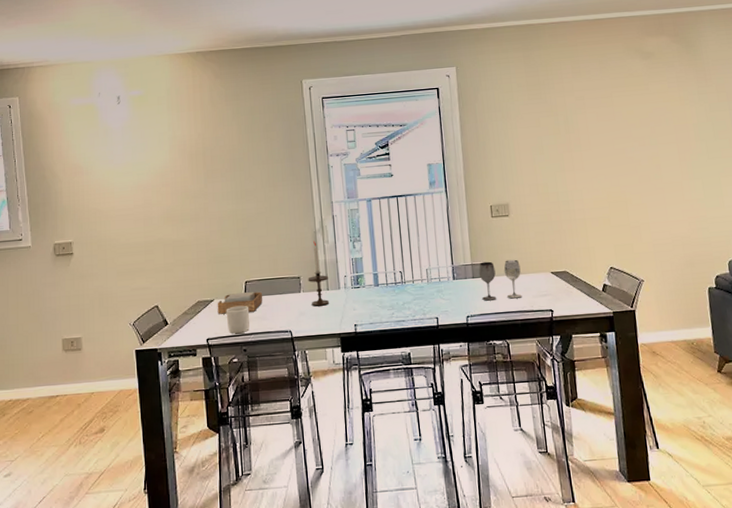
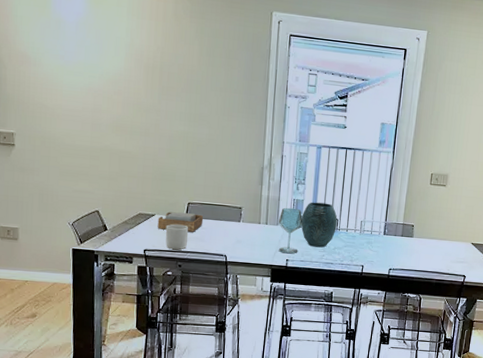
candlestick: present [308,241,329,307] -> none [249,176,269,238]
wine glass: none [339,267,366,318] -> present [278,207,303,254]
vase: none [363,256,402,306] -> present [301,202,338,248]
wineglass: present [478,259,522,301] -> none [406,223,446,261]

